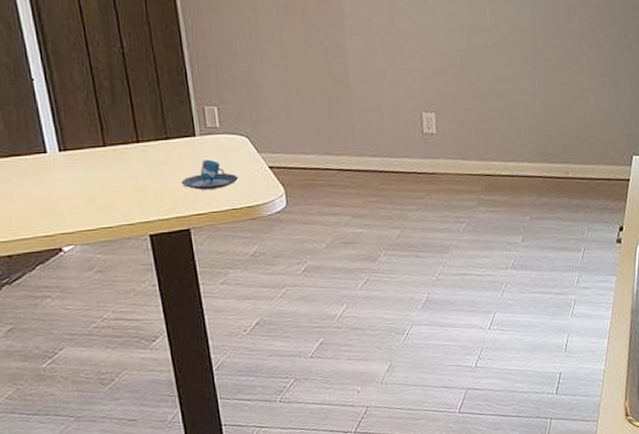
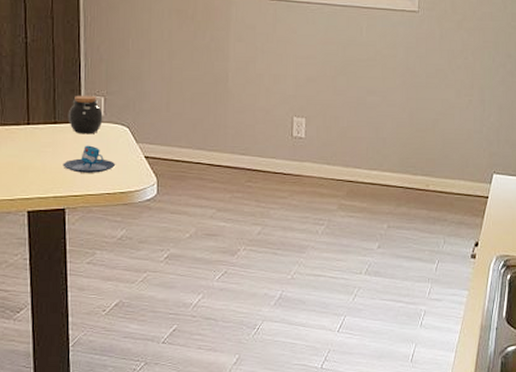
jar: none [179,105,219,149] -> present [68,95,103,135]

